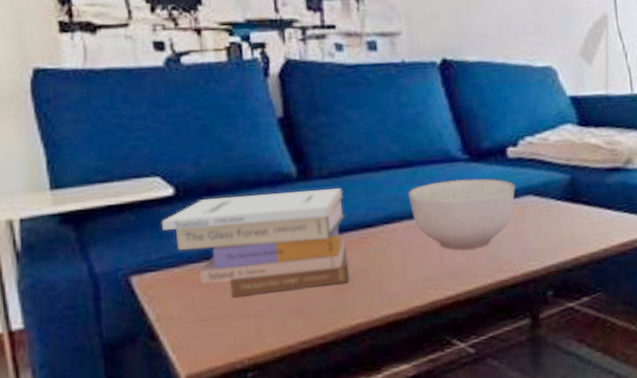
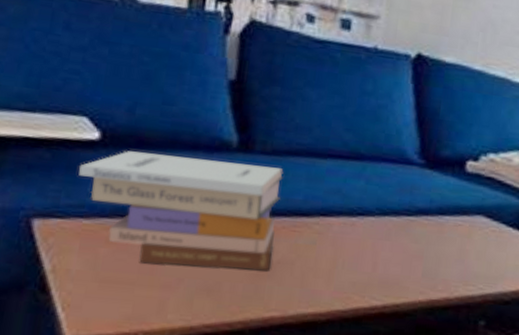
bowl: present [408,178,515,250] -> none [352,182,468,260]

